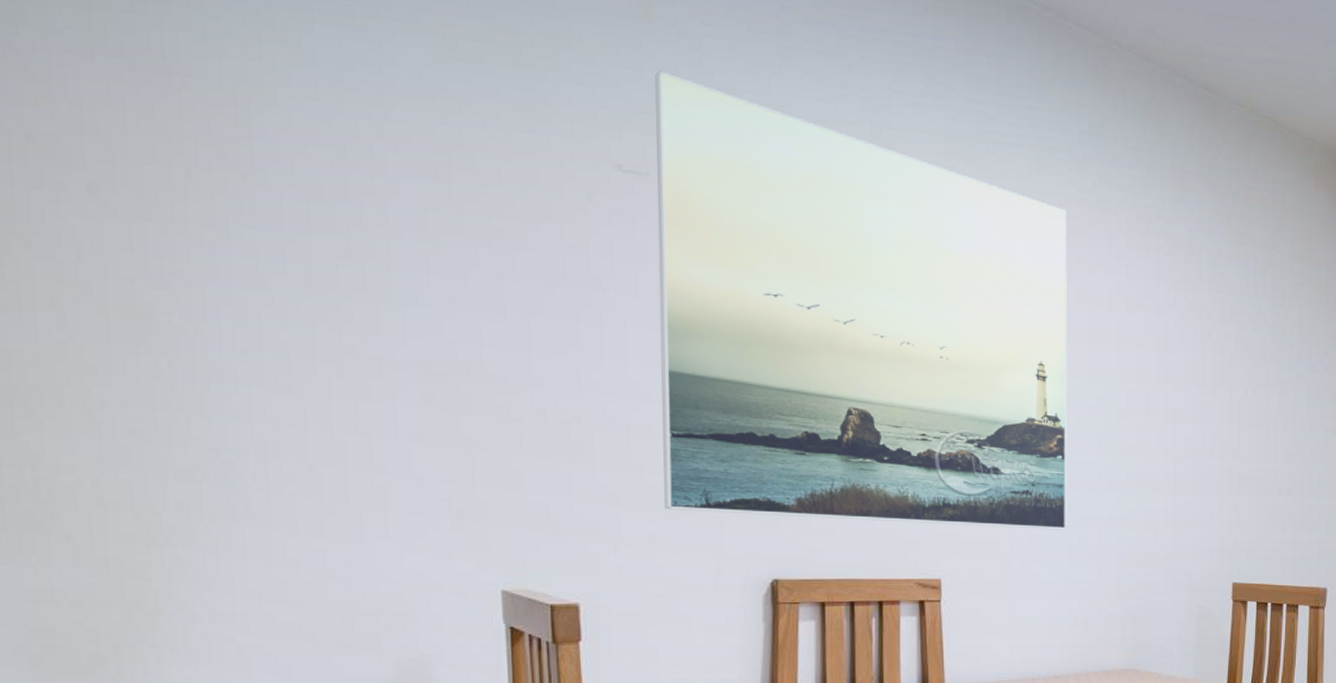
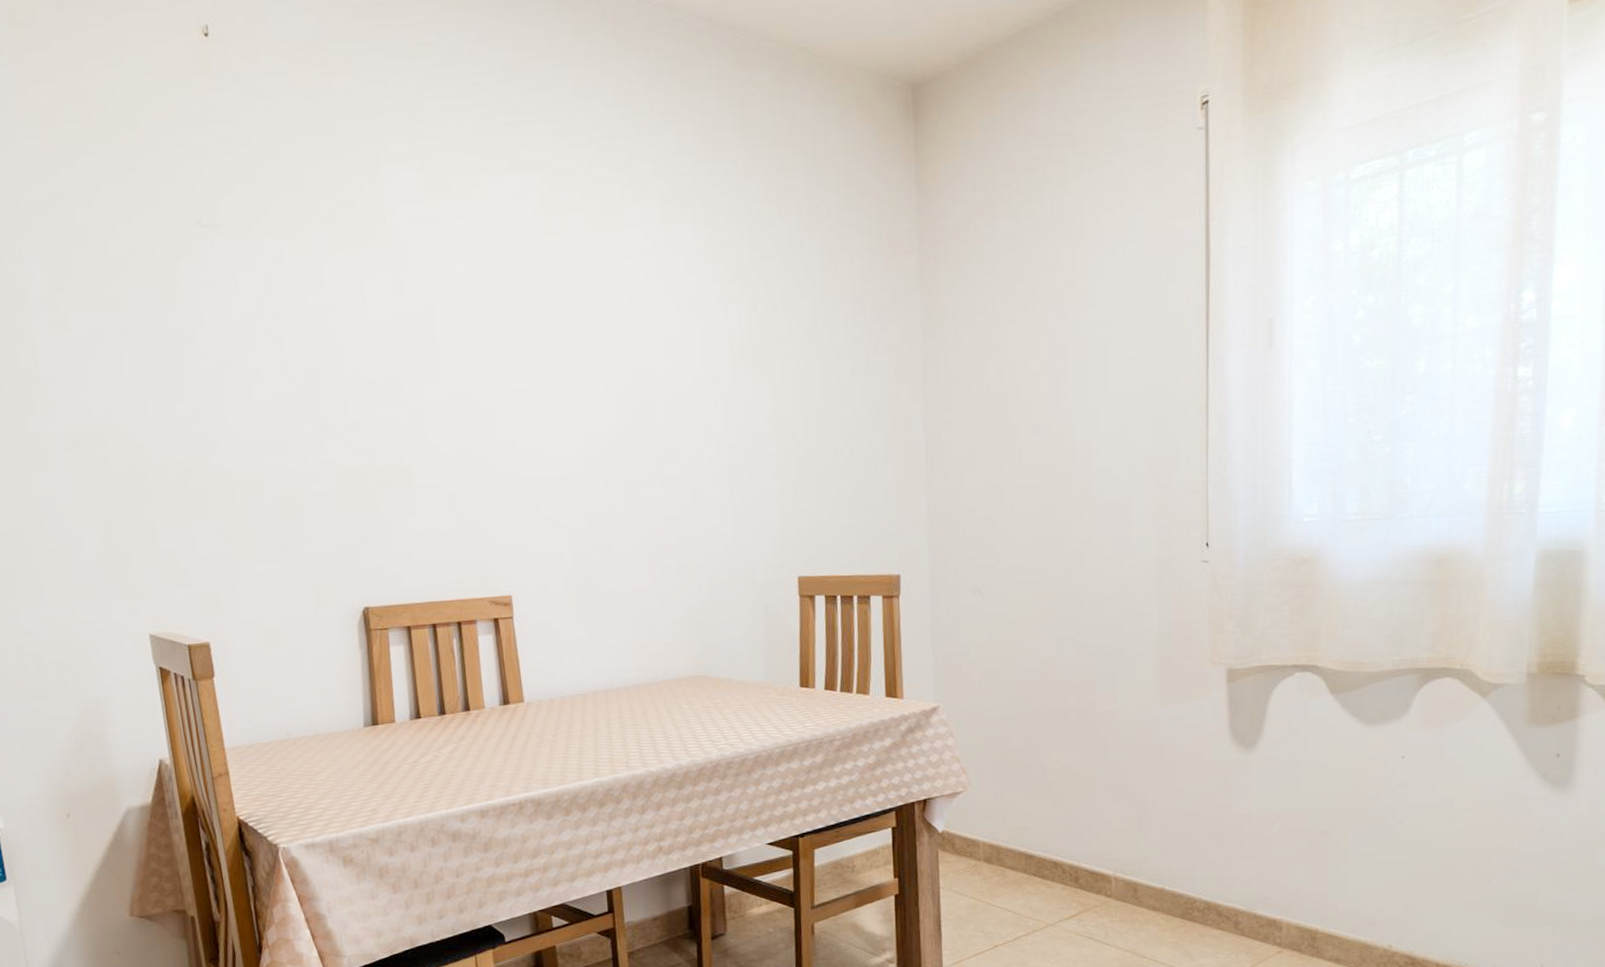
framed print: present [655,70,1067,530] -> none [218,120,626,548]

